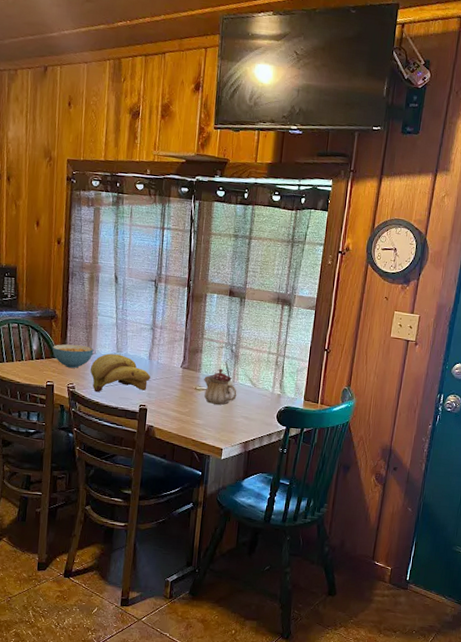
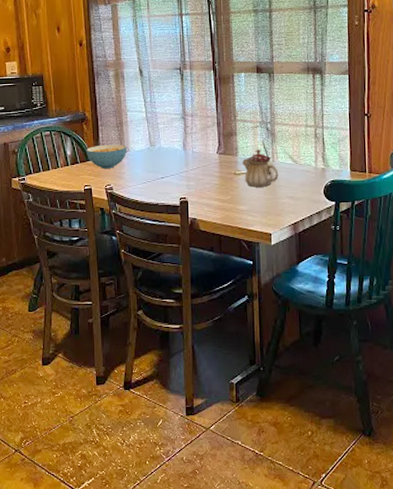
banana bunch: present [90,353,150,393] -> none [125,149,187,191]

